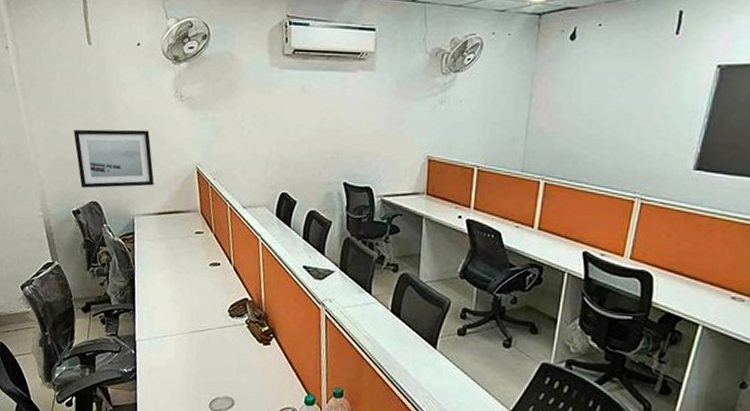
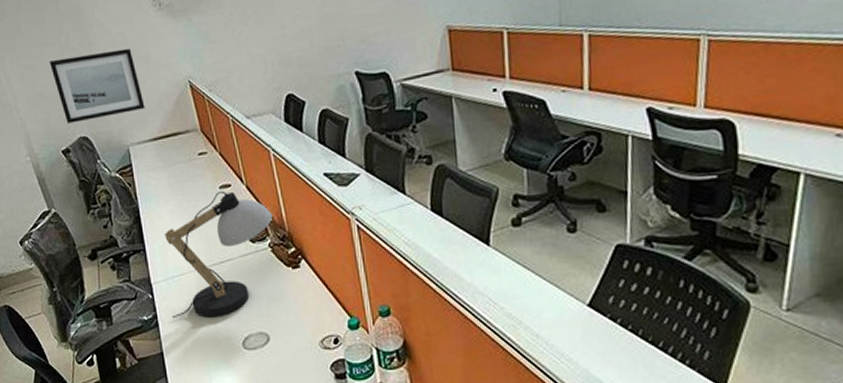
desk lamp: none [150,267,253,378] -> present [165,190,272,319]

